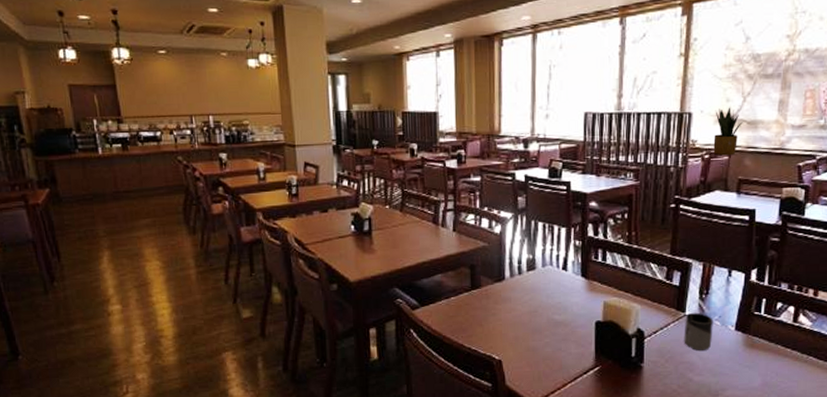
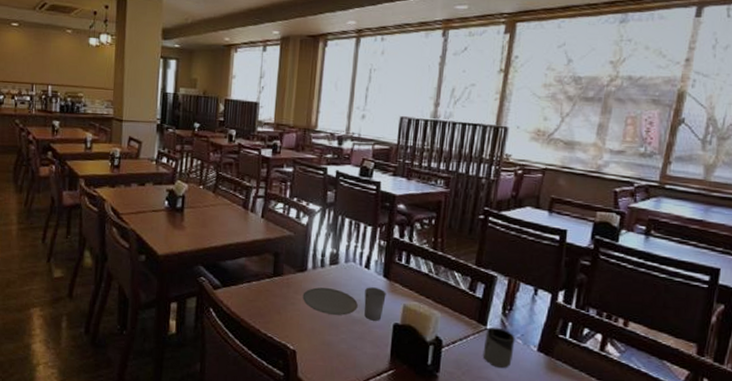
plate: none [503,294,559,320] -> present [302,287,358,316]
cup: none [565,288,586,321] -> present [364,287,386,321]
planter: present [713,107,744,156] -> none [527,125,561,174]

